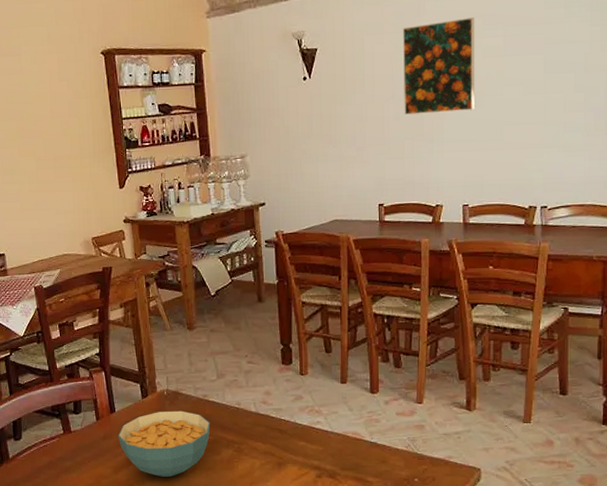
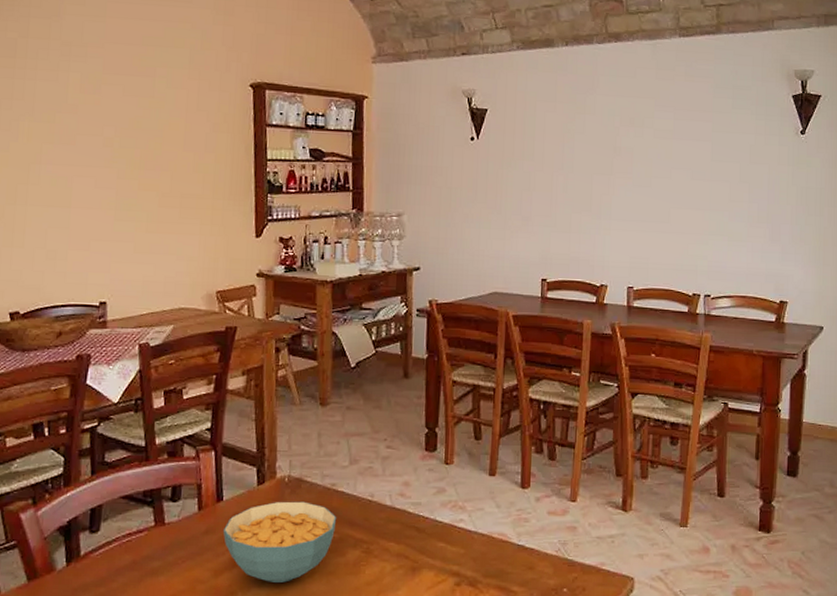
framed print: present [402,17,475,115] -> none [573,96,647,190]

